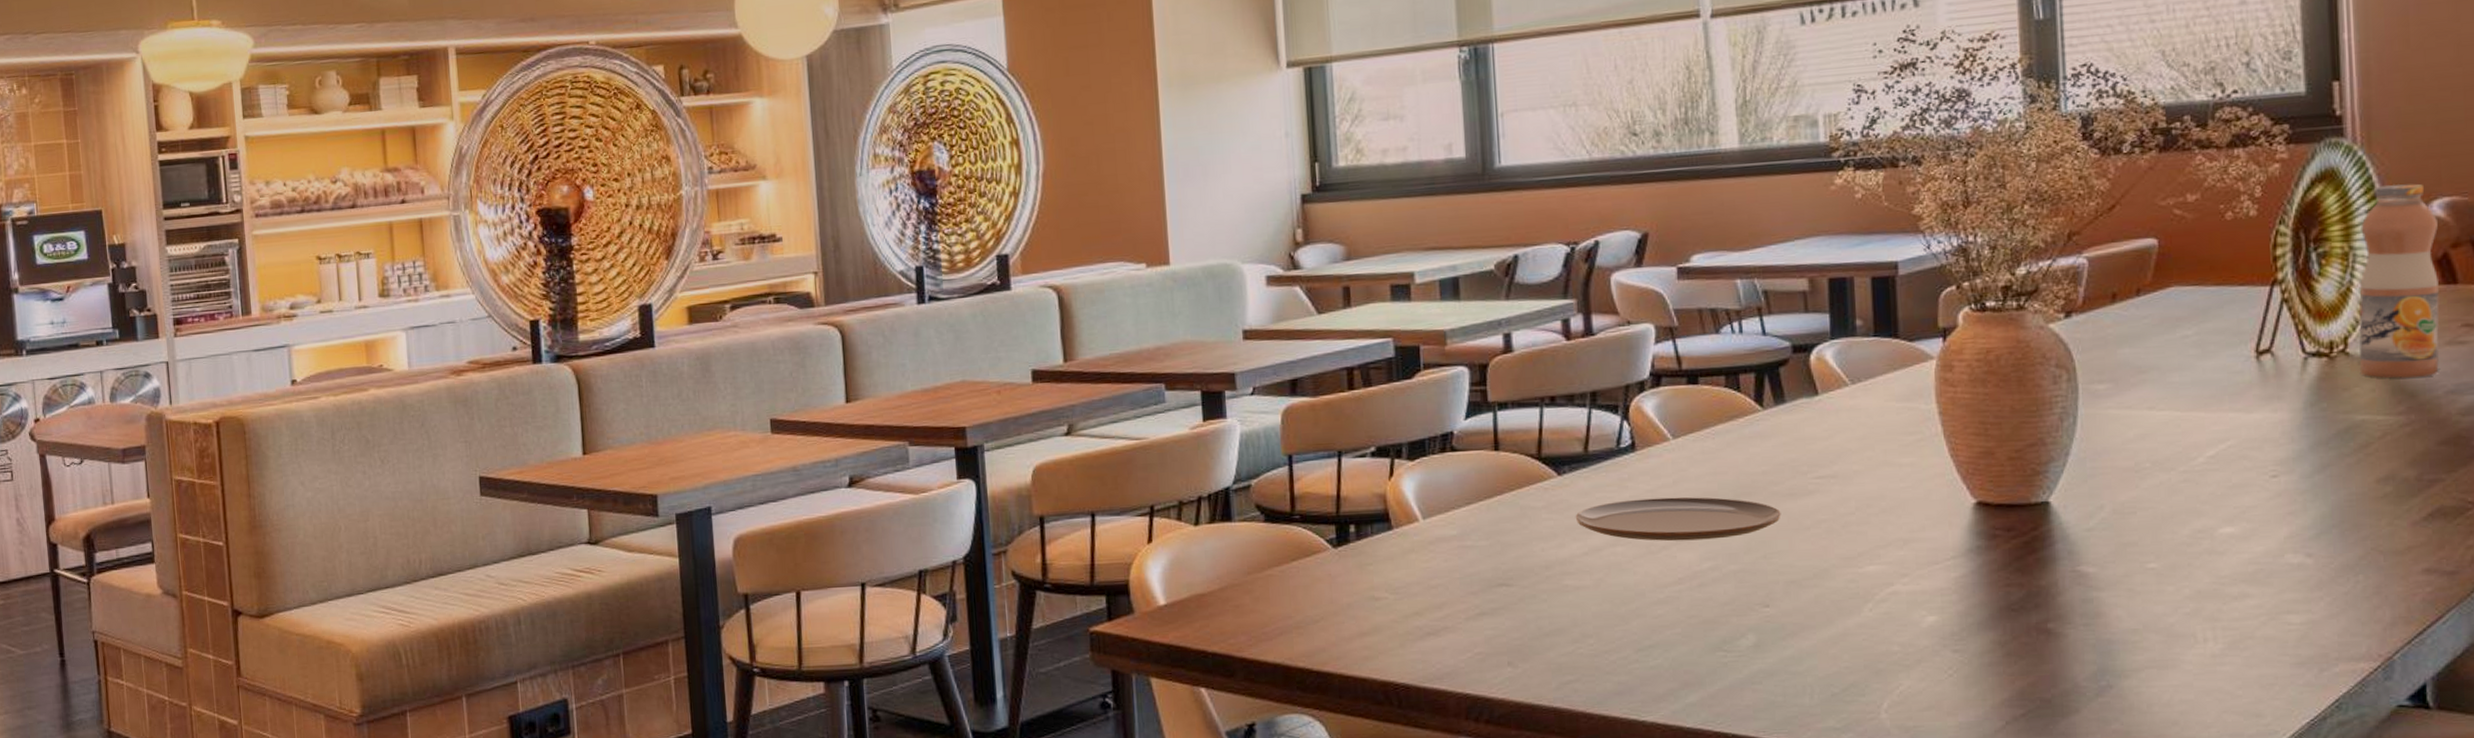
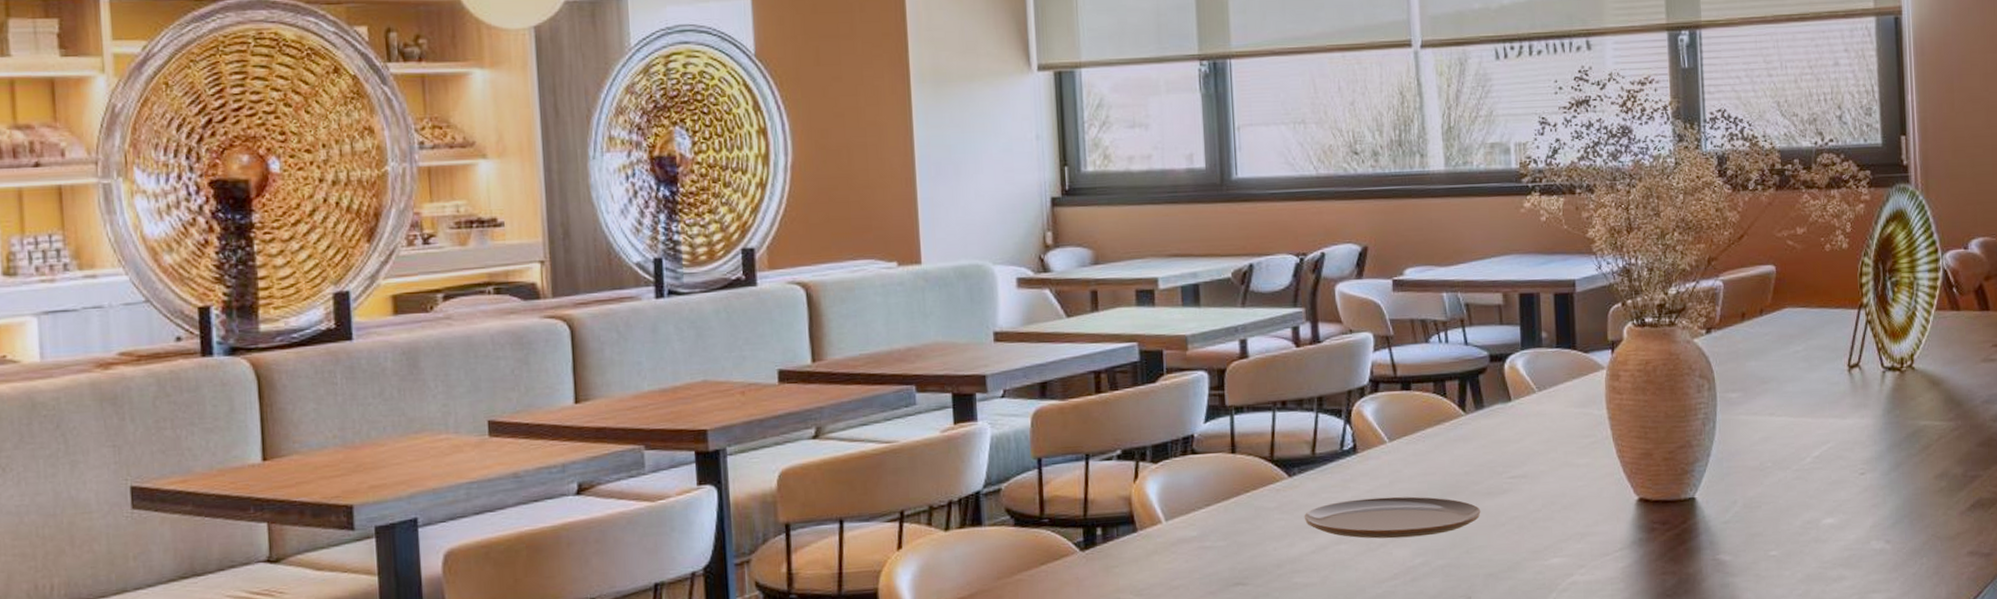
orange juice: present [2359,183,2439,379] -> none [1921,225,1977,390]

